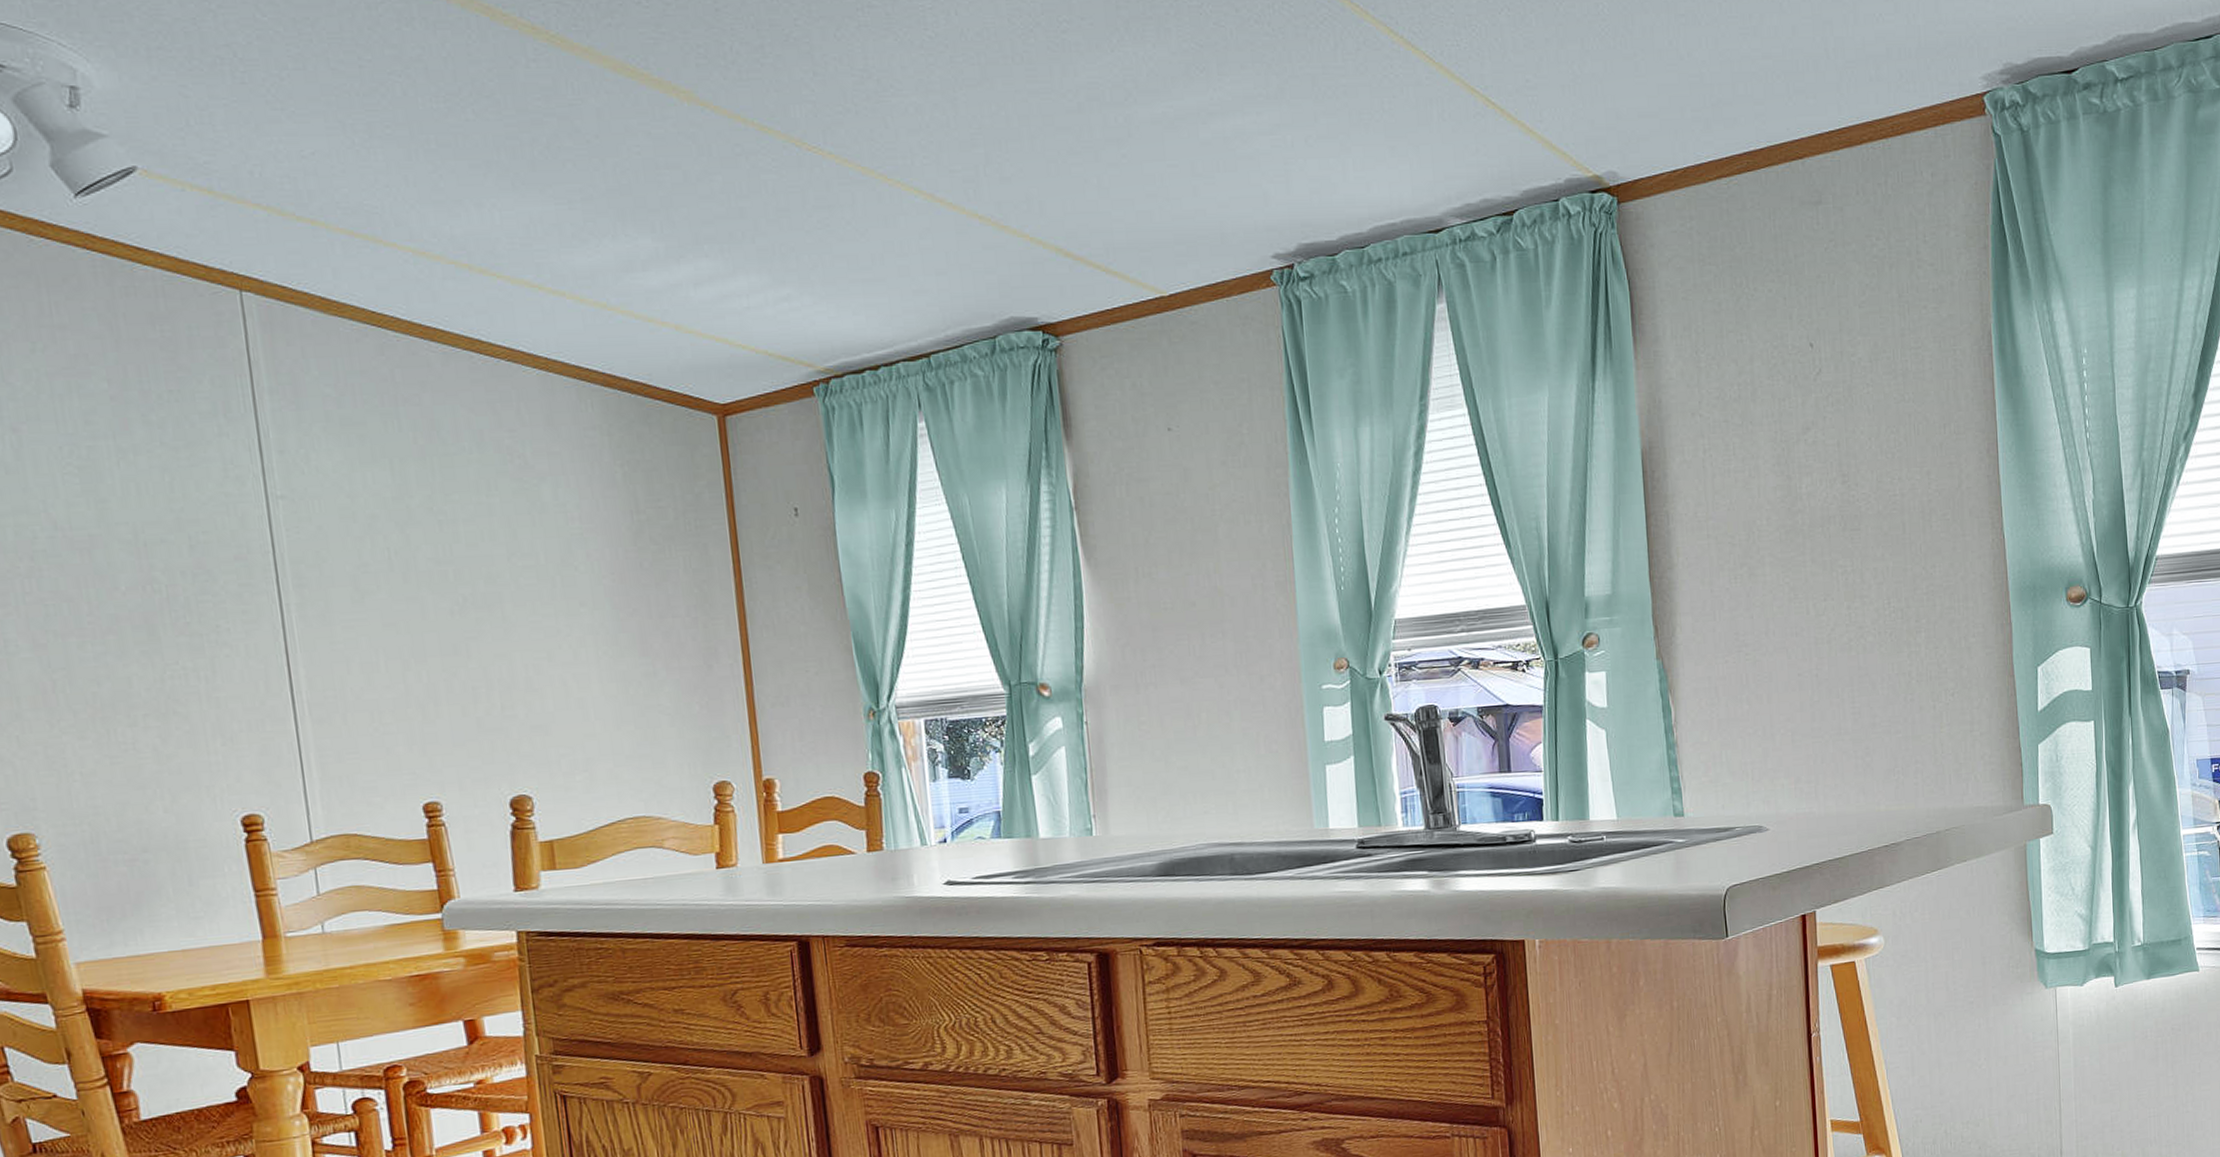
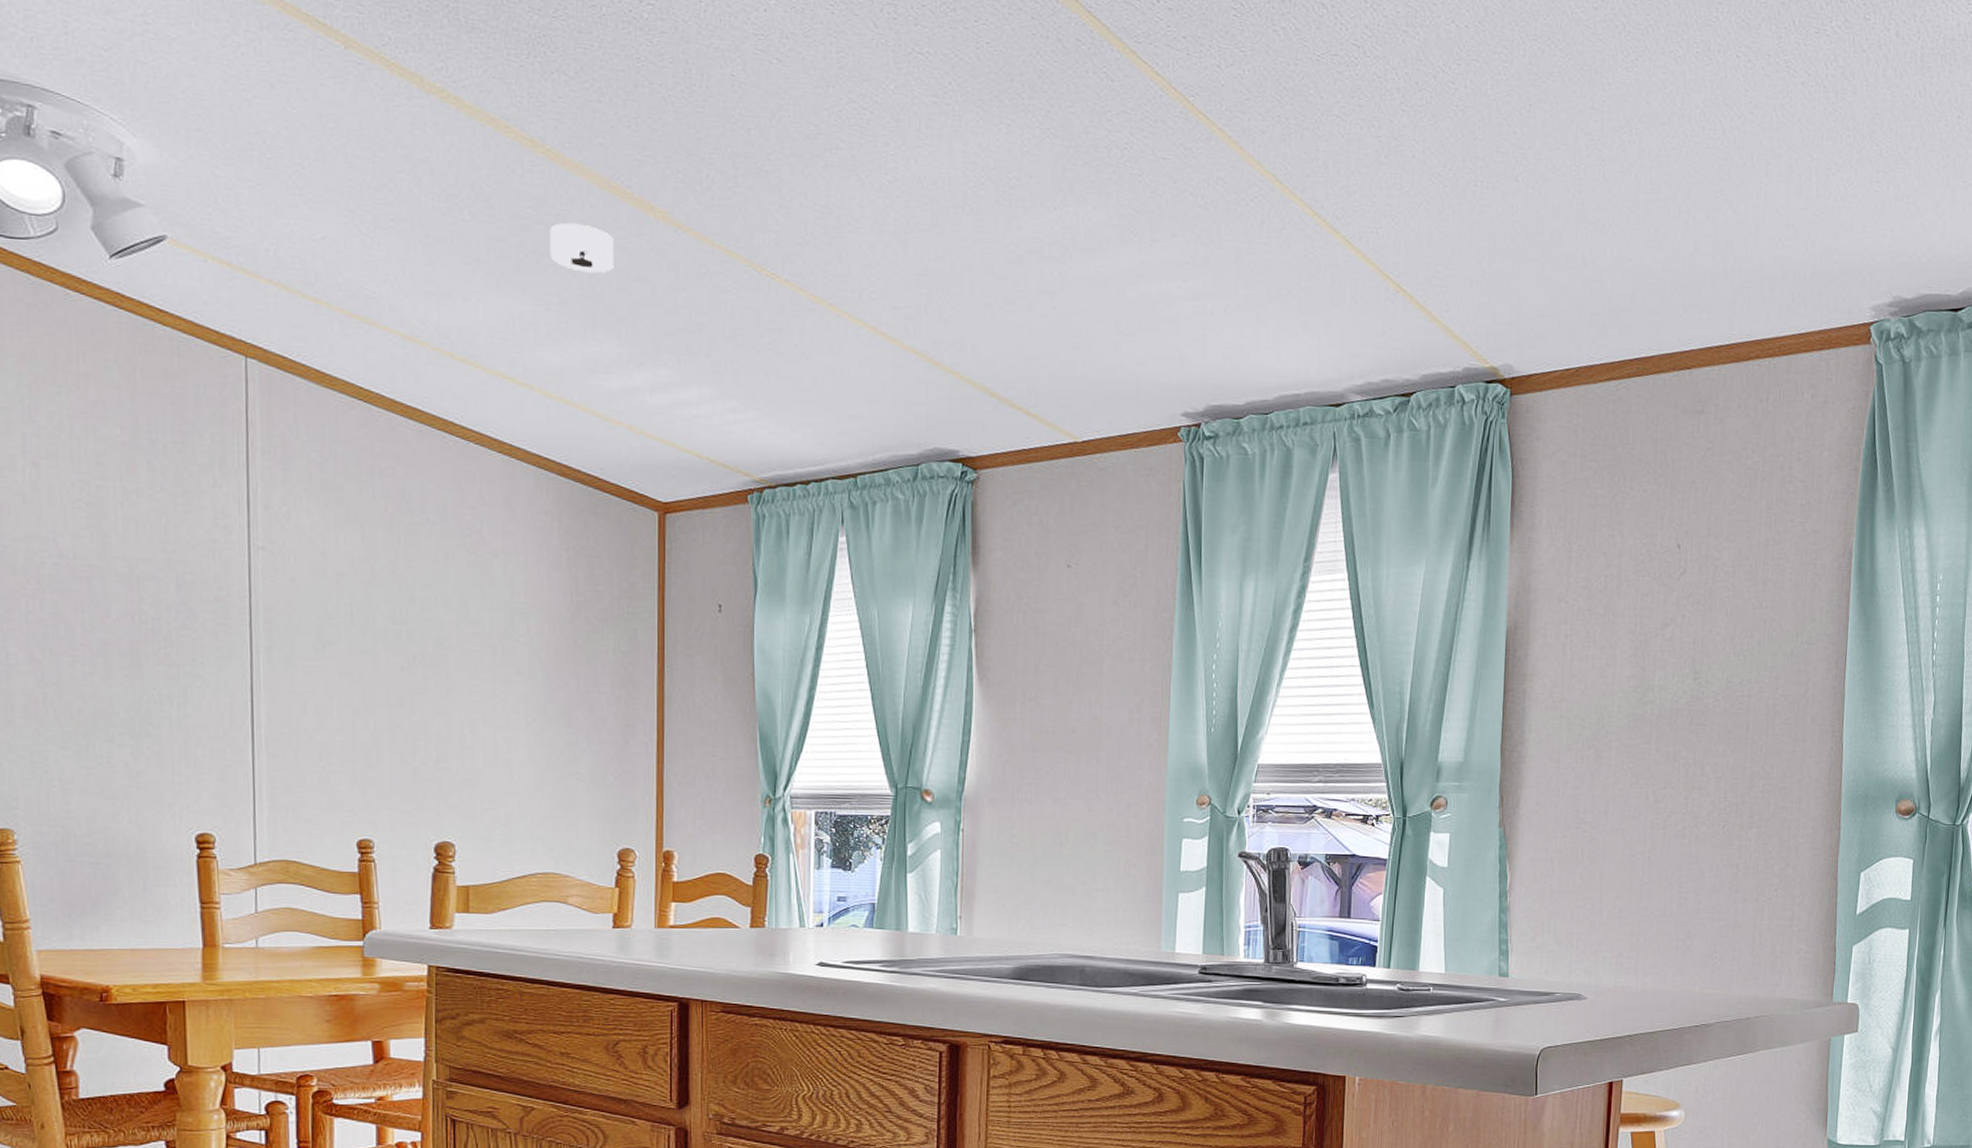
smoke detector: none [564,112,639,165] -> present [550,222,614,274]

